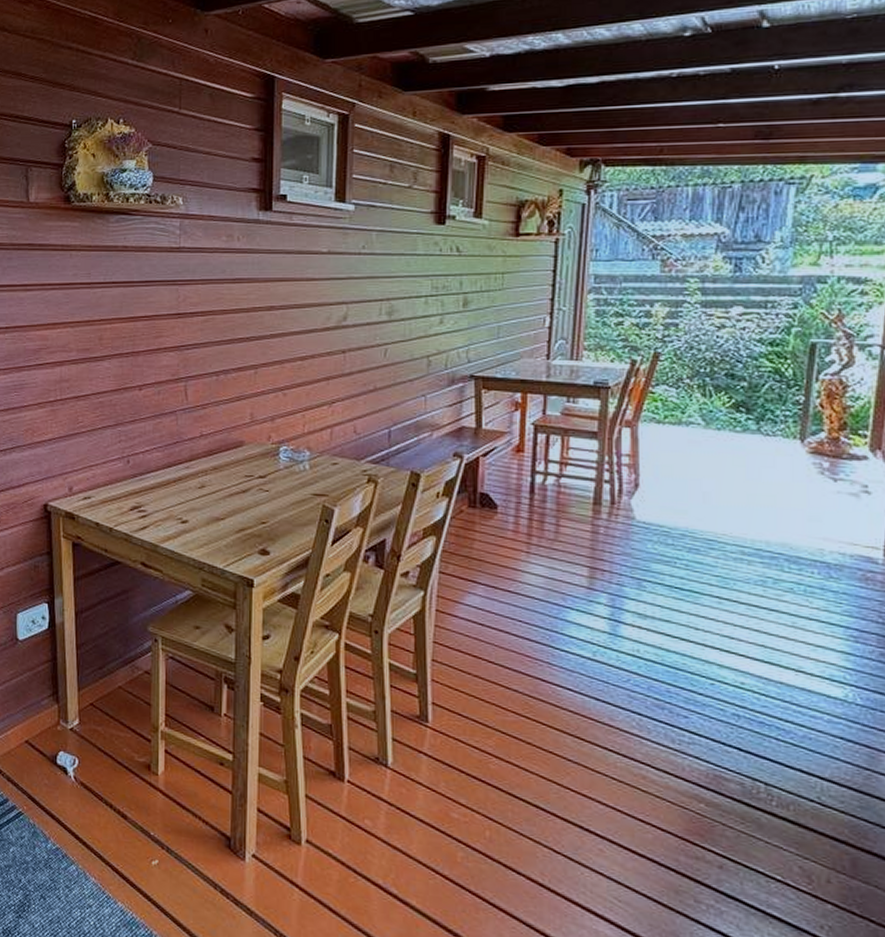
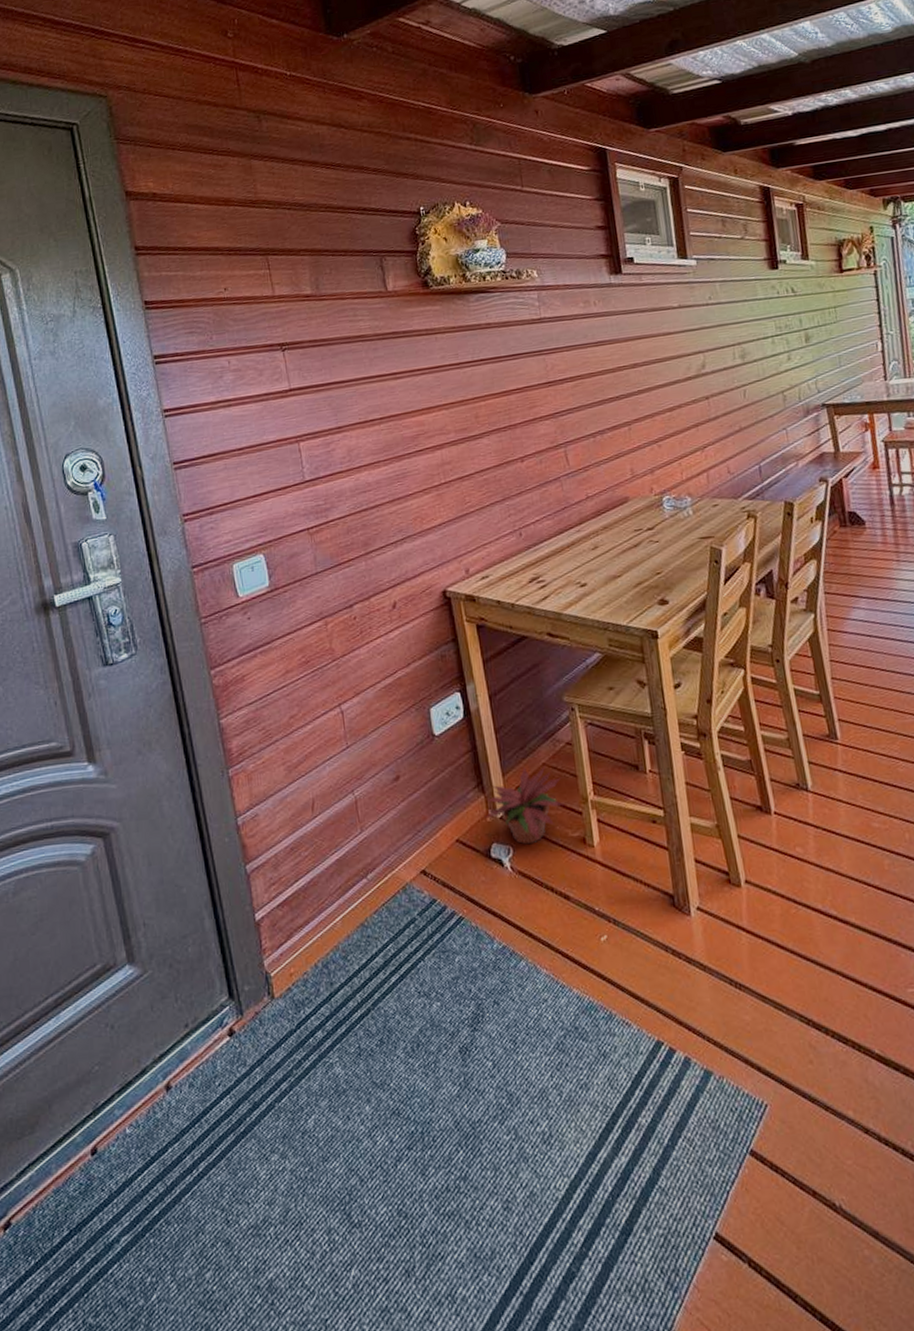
potted plant: none [56,686,135,760] -> present [485,765,565,845]

